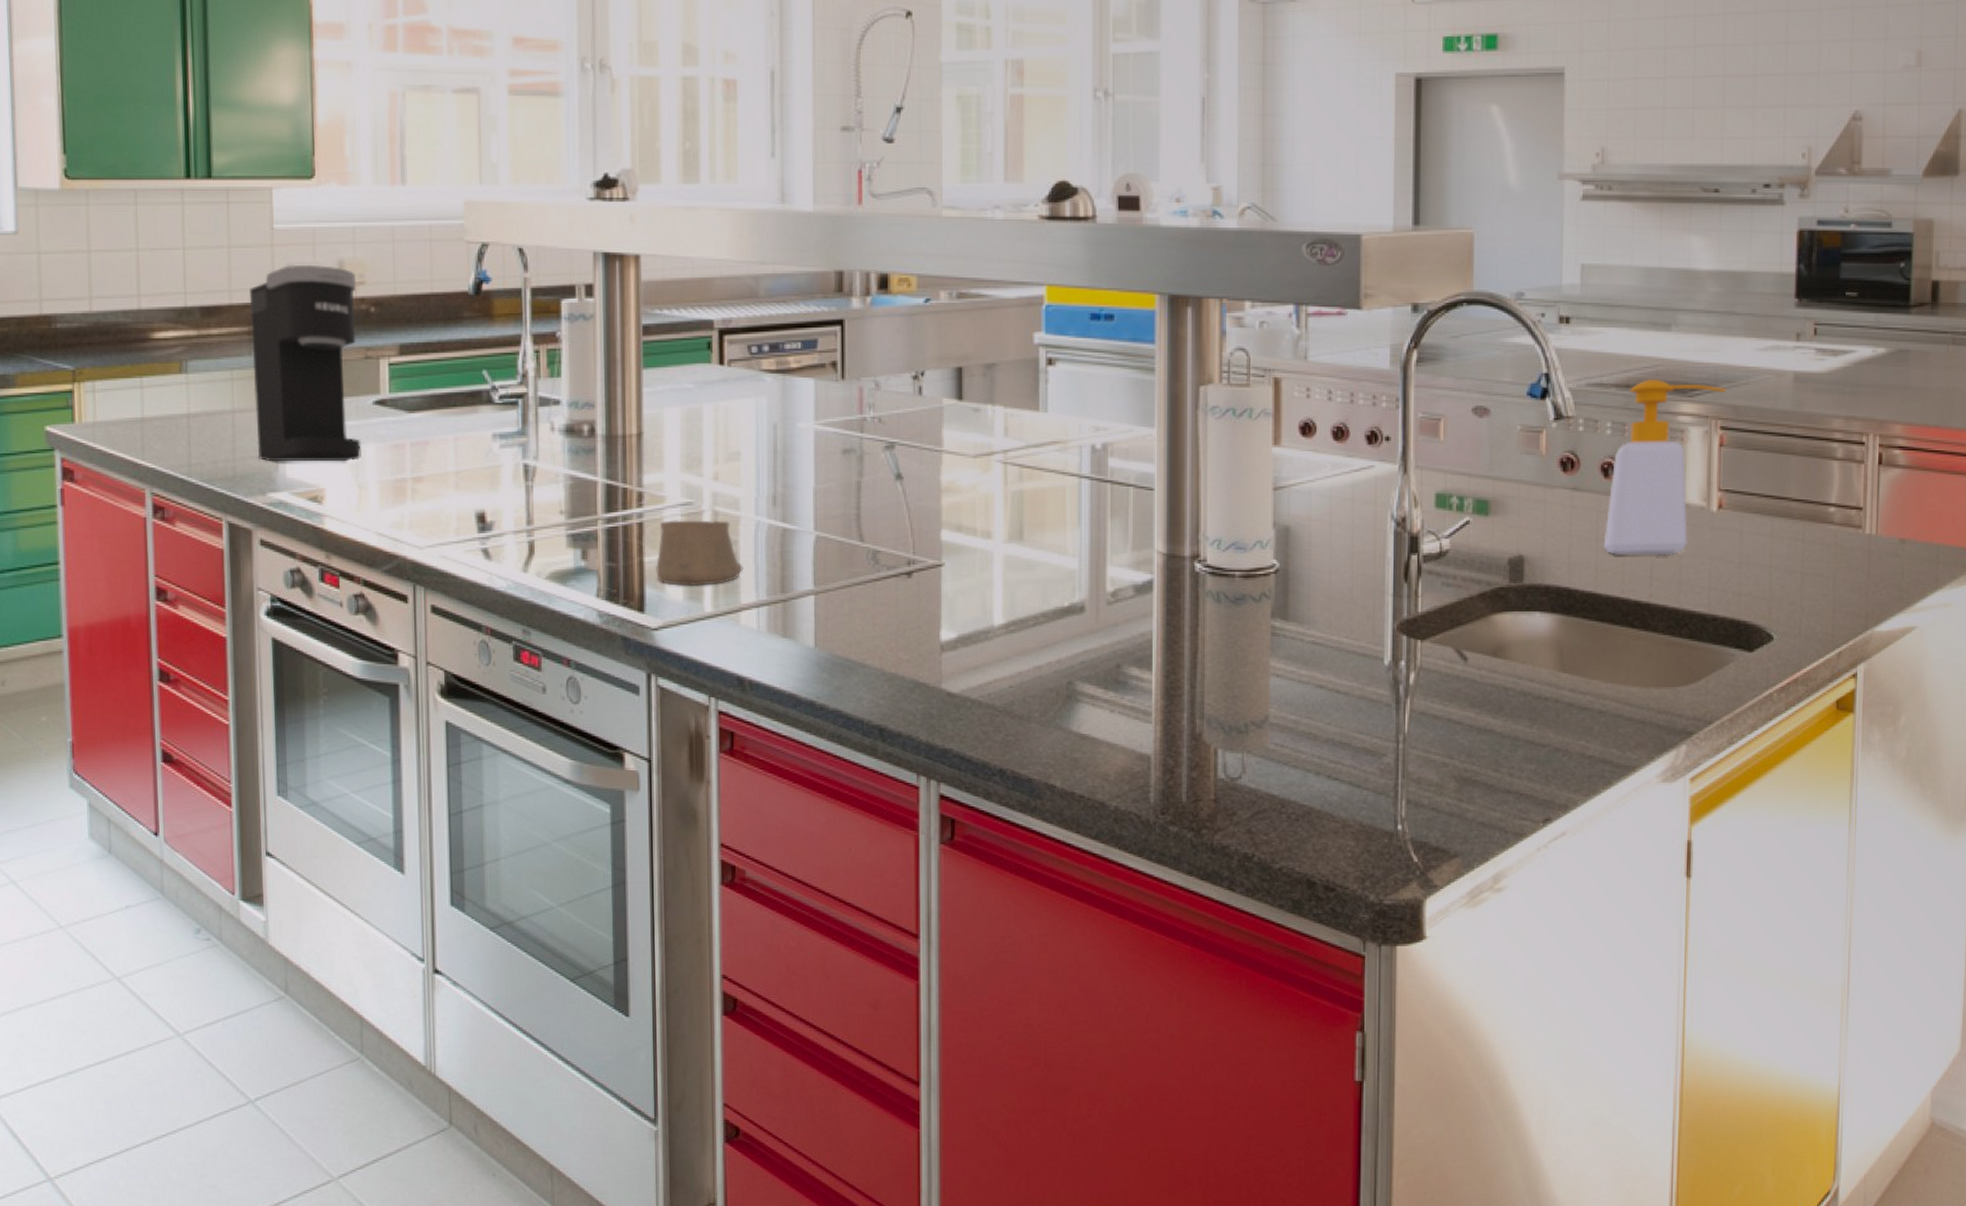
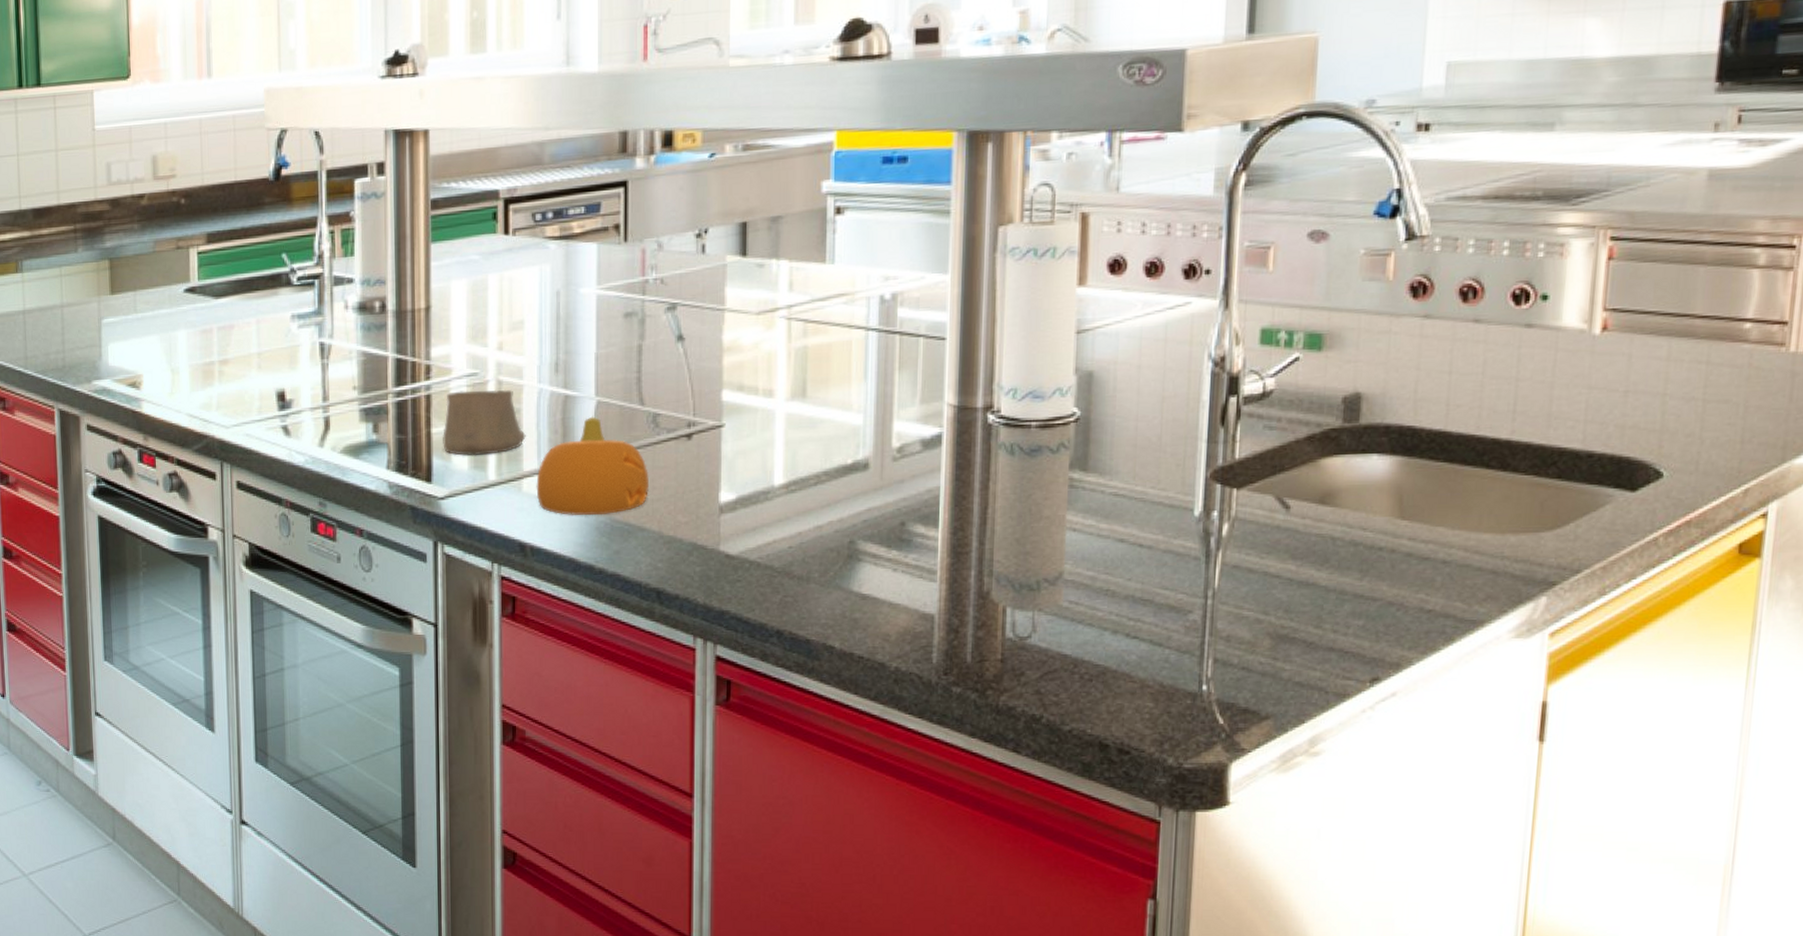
coffee maker: present [249,264,361,462] -> none [75,162,174,351]
fruit: none [754,551,869,650] -> present [536,416,649,515]
soap bottle: present [1603,378,1727,555] -> none [1457,187,1621,388]

